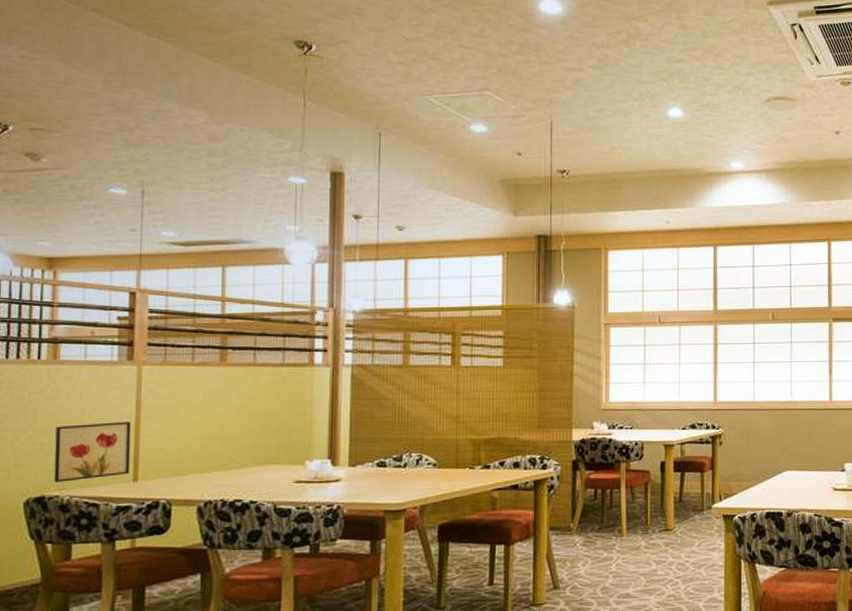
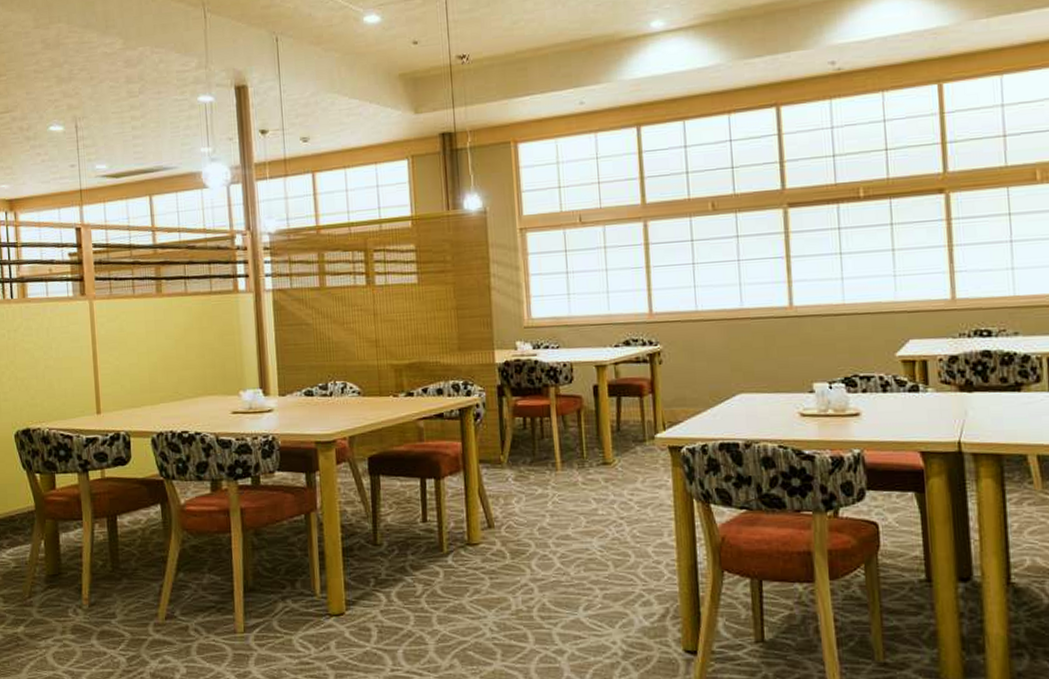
wall art: present [54,421,132,482] -> none [31,355,94,415]

